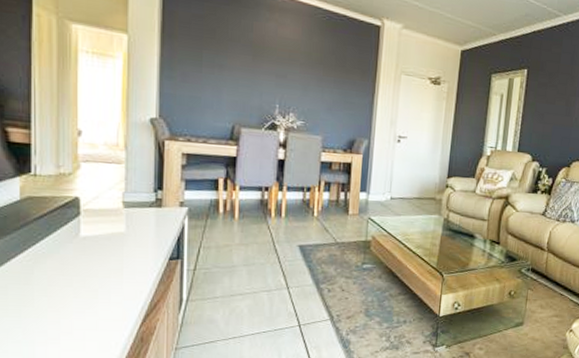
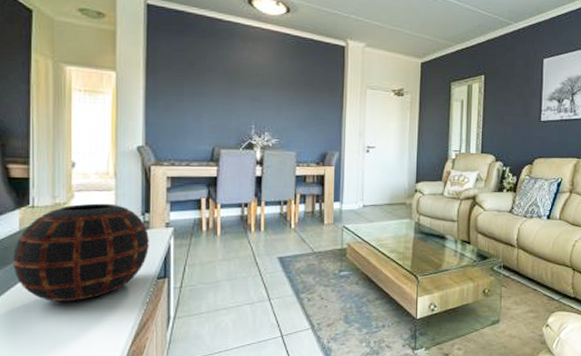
decorative vase: none [13,175,161,277] -> present [13,203,149,301]

